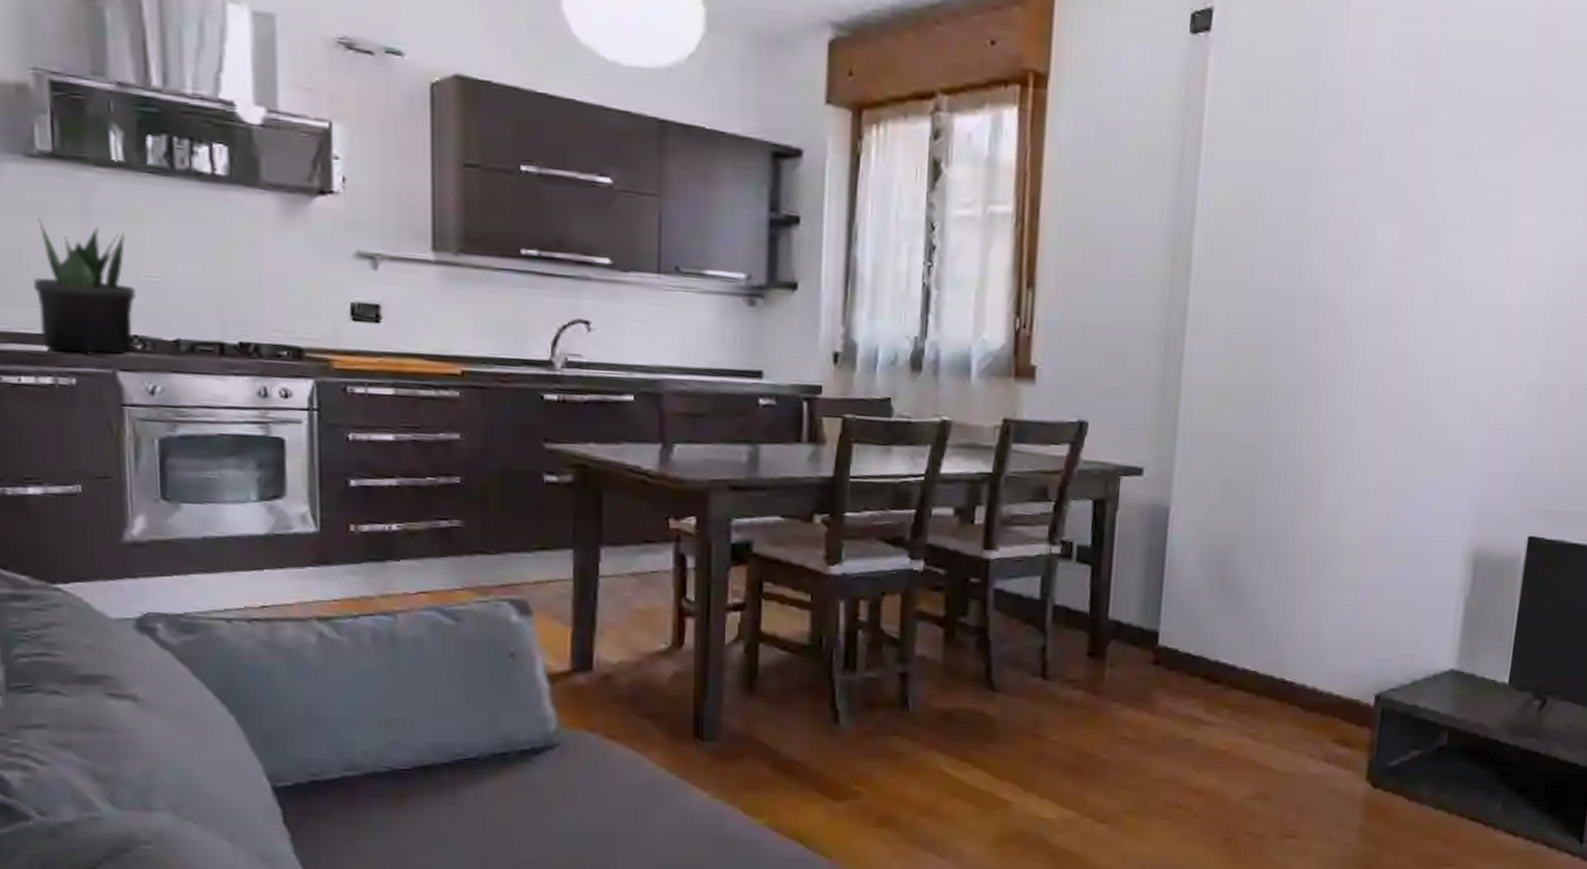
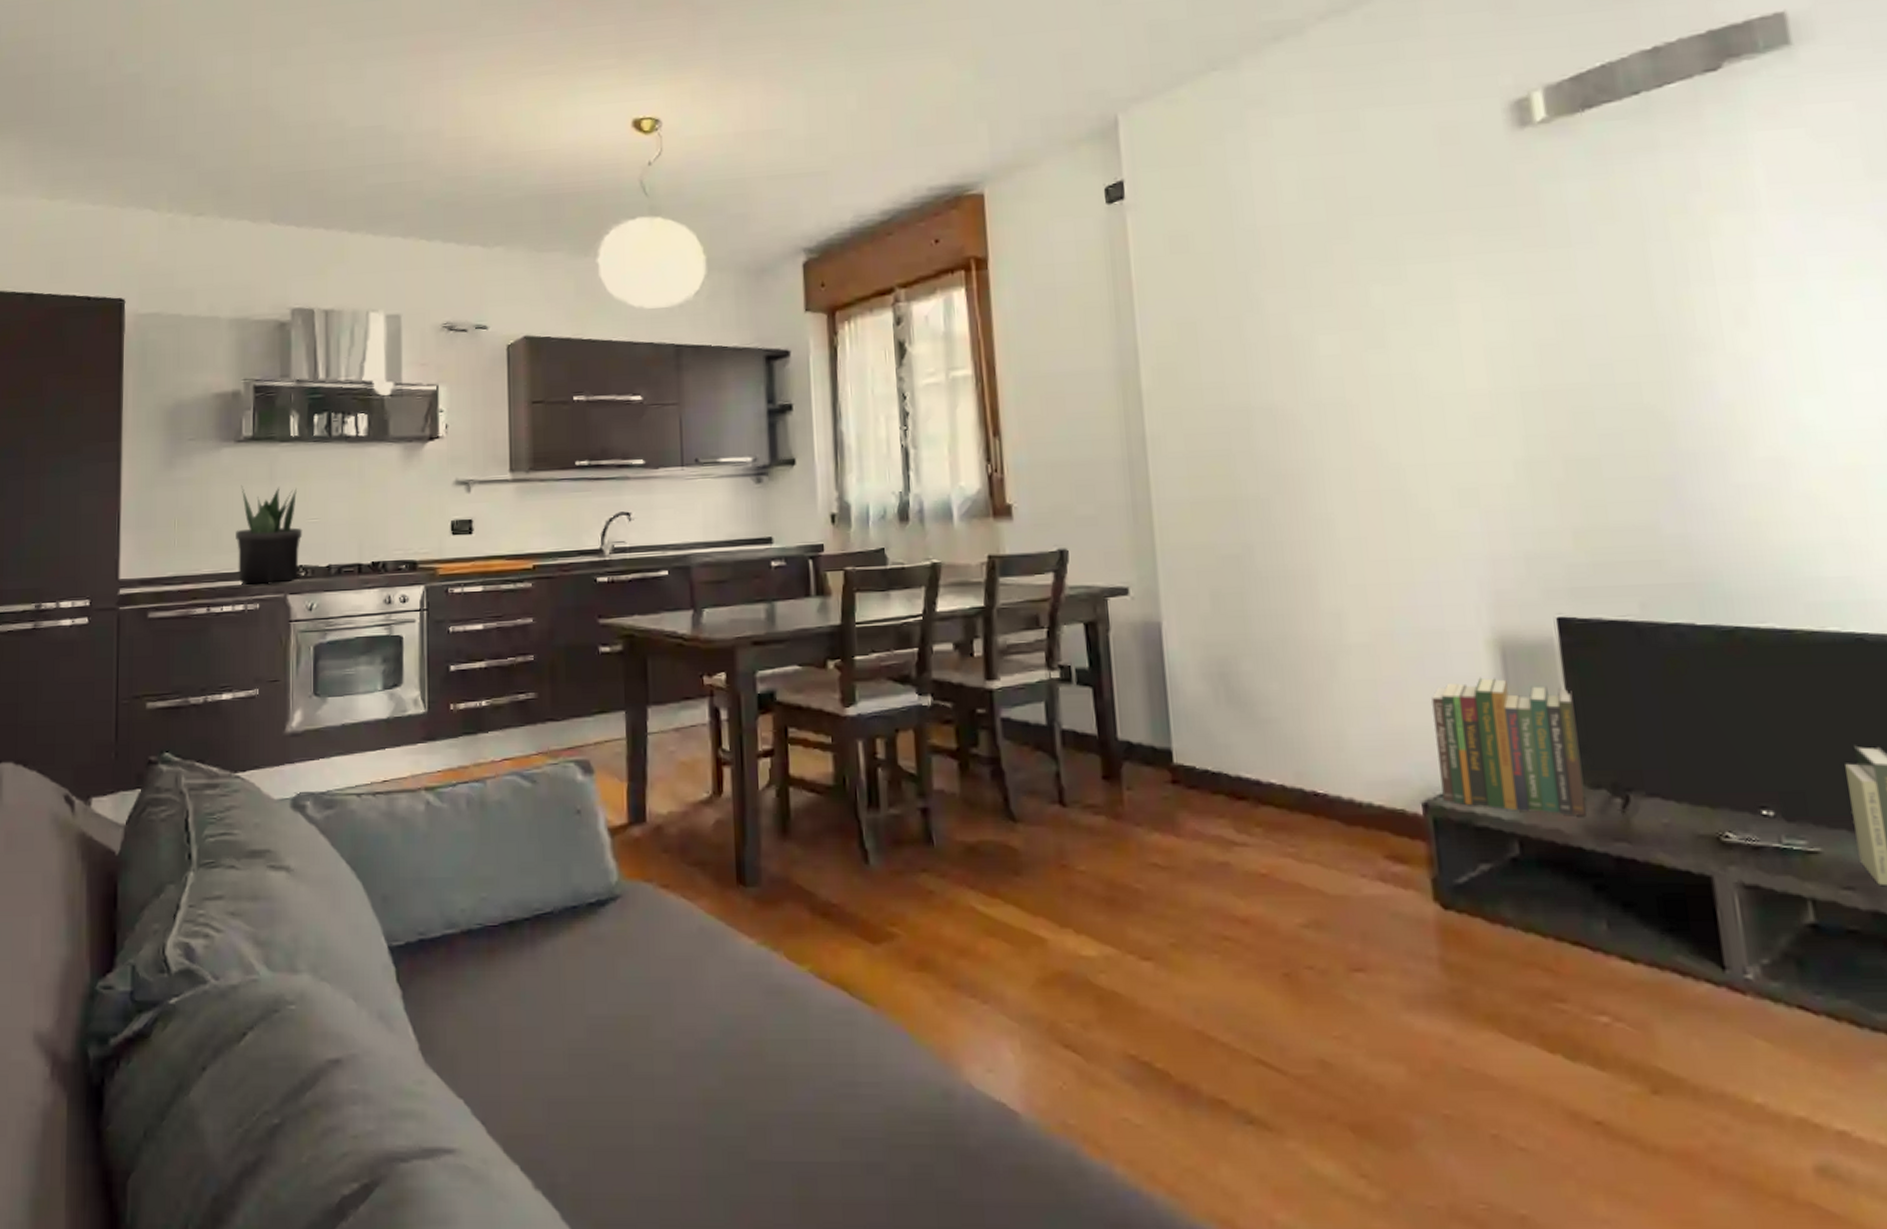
books: none [1394,585,1524,714] -> present [1431,677,1587,816]

